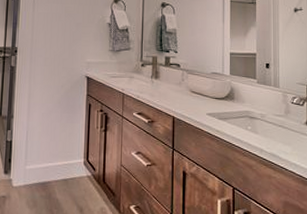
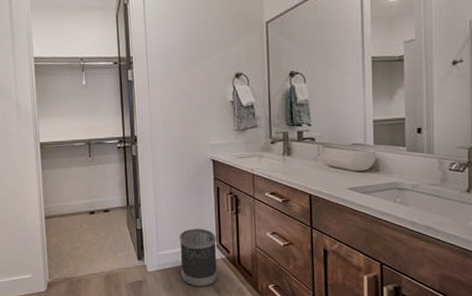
wastebasket: none [46,143,84,206] -> present [179,228,218,288]

